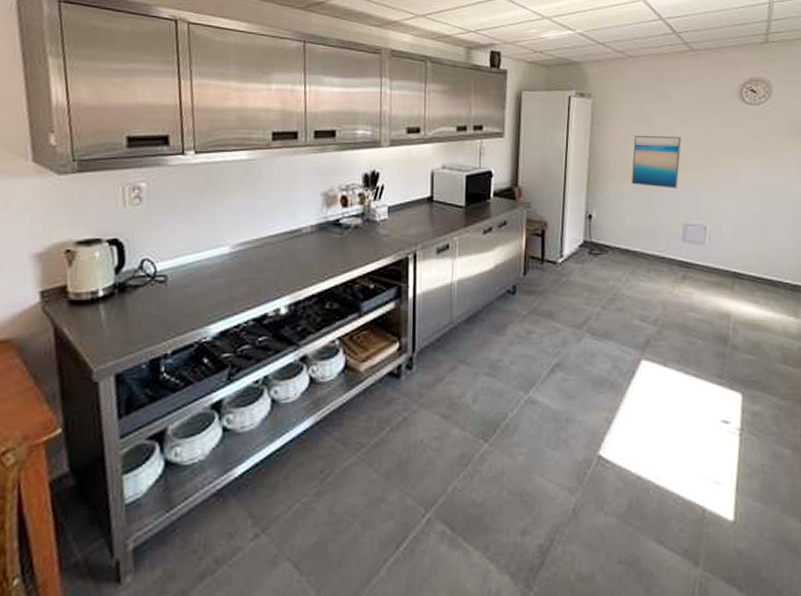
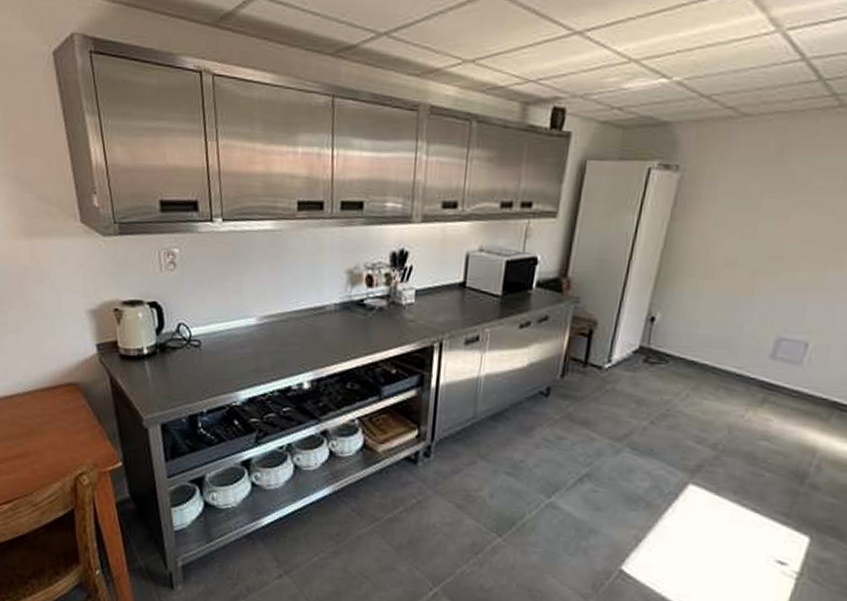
wall art: present [631,135,681,188] -> none [714,221,798,293]

